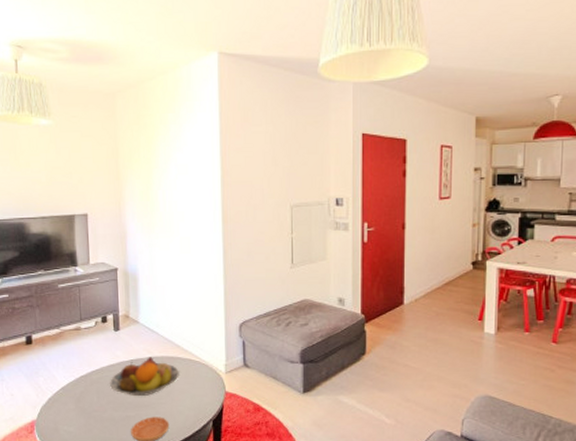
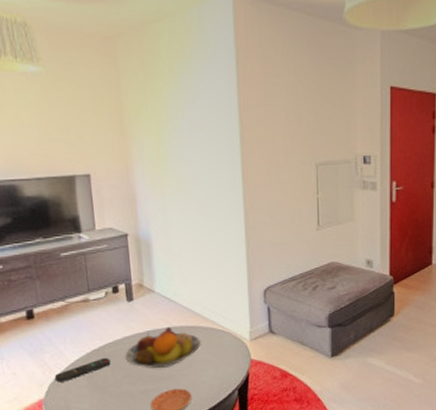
remote control: none [46,383,97,405] -> present [54,357,111,382]

